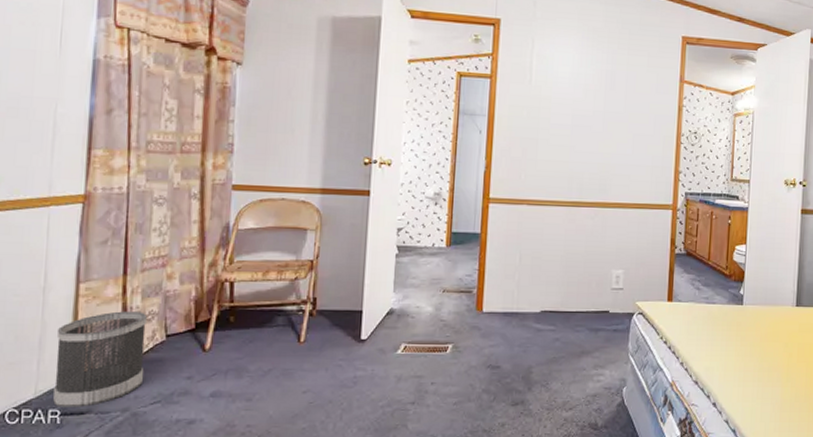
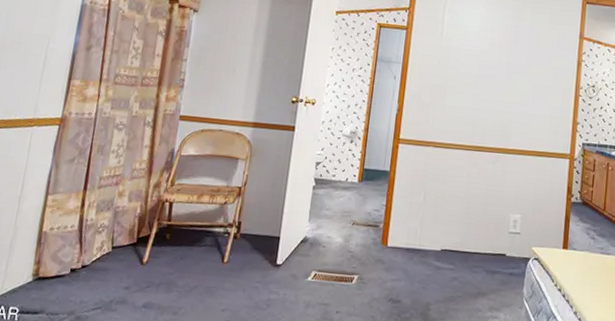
wastebasket: present [53,311,147,407] -> none [14,222,98,307]

